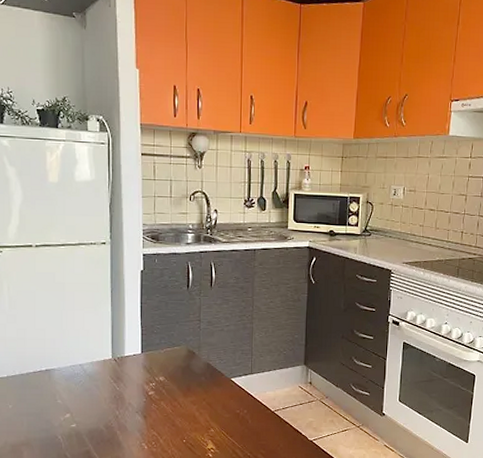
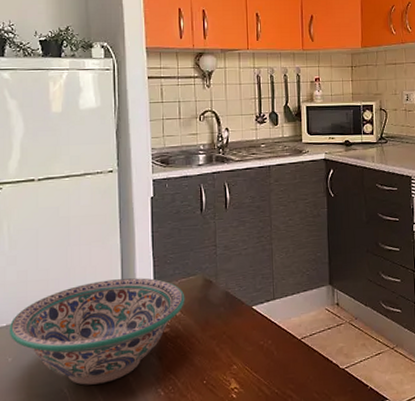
decorative bowl: none [9,344,170,434] -> present [9,278,185,385]

